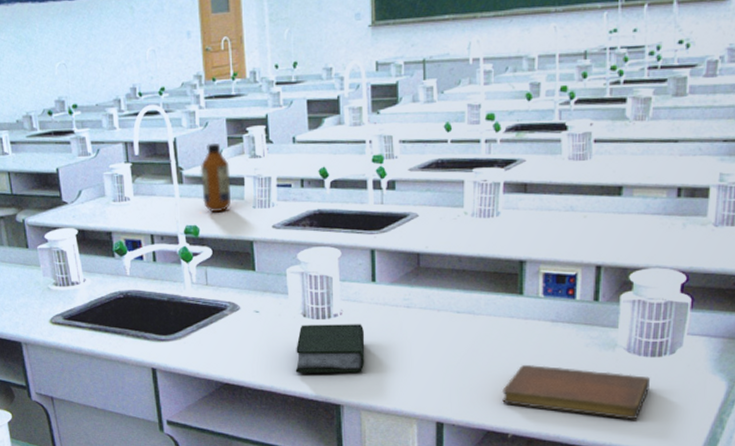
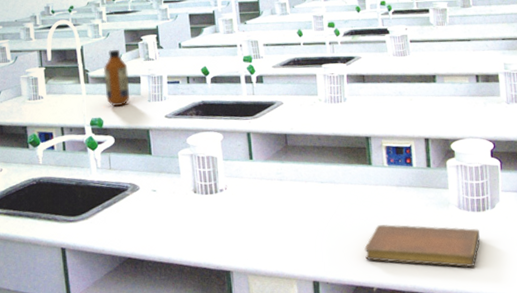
book: present [295,324,365,373] -> none [189,197,249,244]

